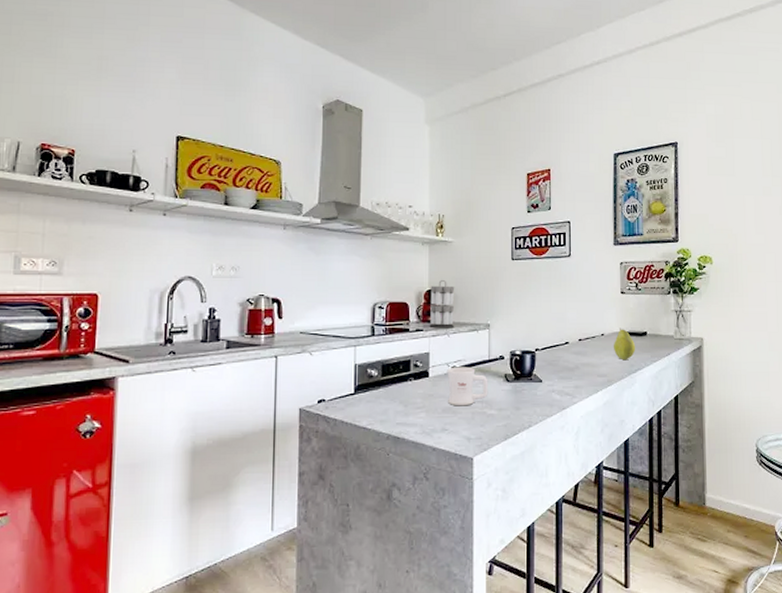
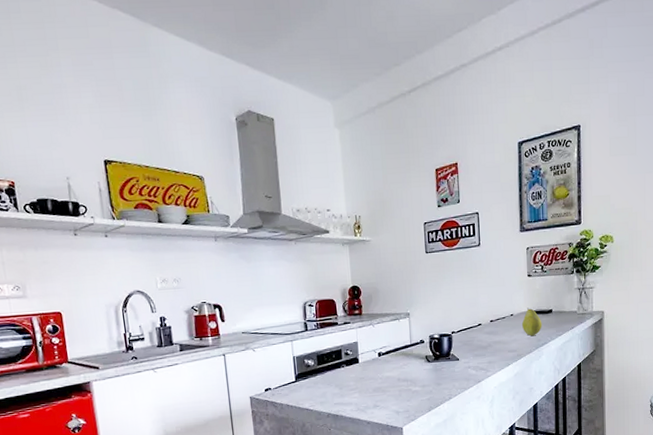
spice rack: present [429,279,455,329] -> none [353,276,377,321]
mug: present [447,366,488,406] -> none [374,351,412,386]

